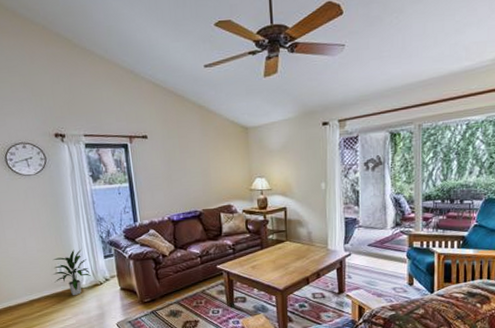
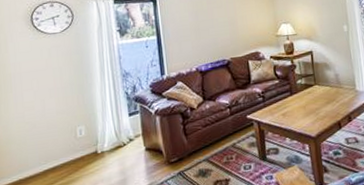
indoor plant: present [52,249,91,296] -> none [71,108,114,162]

